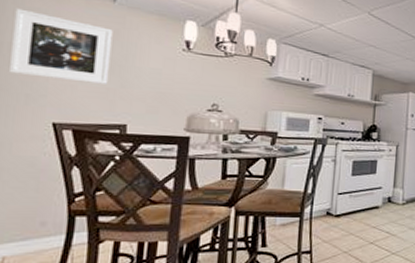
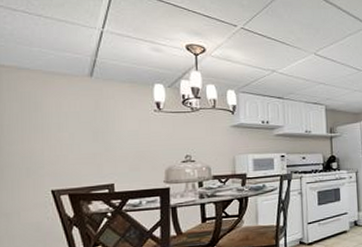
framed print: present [8,8,113,84] -> none [9,94,94,152]

